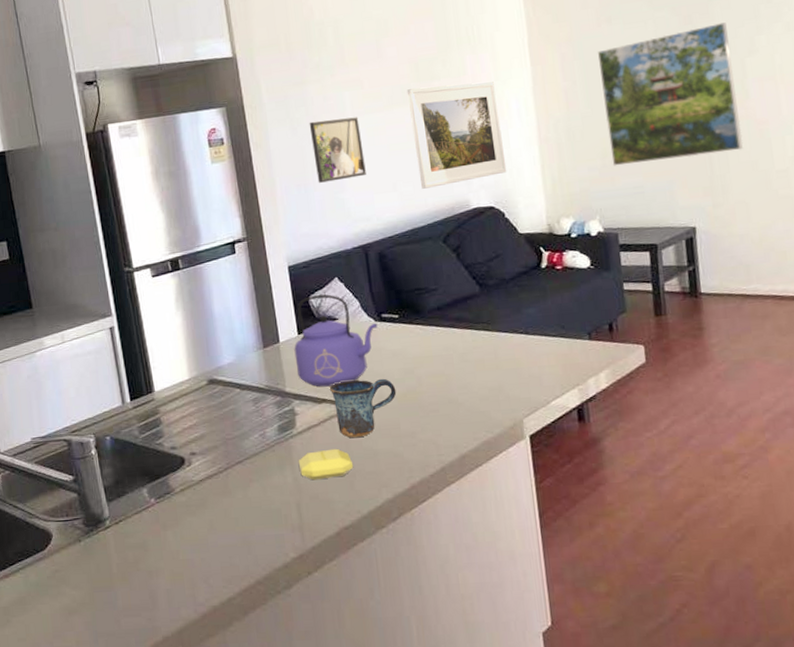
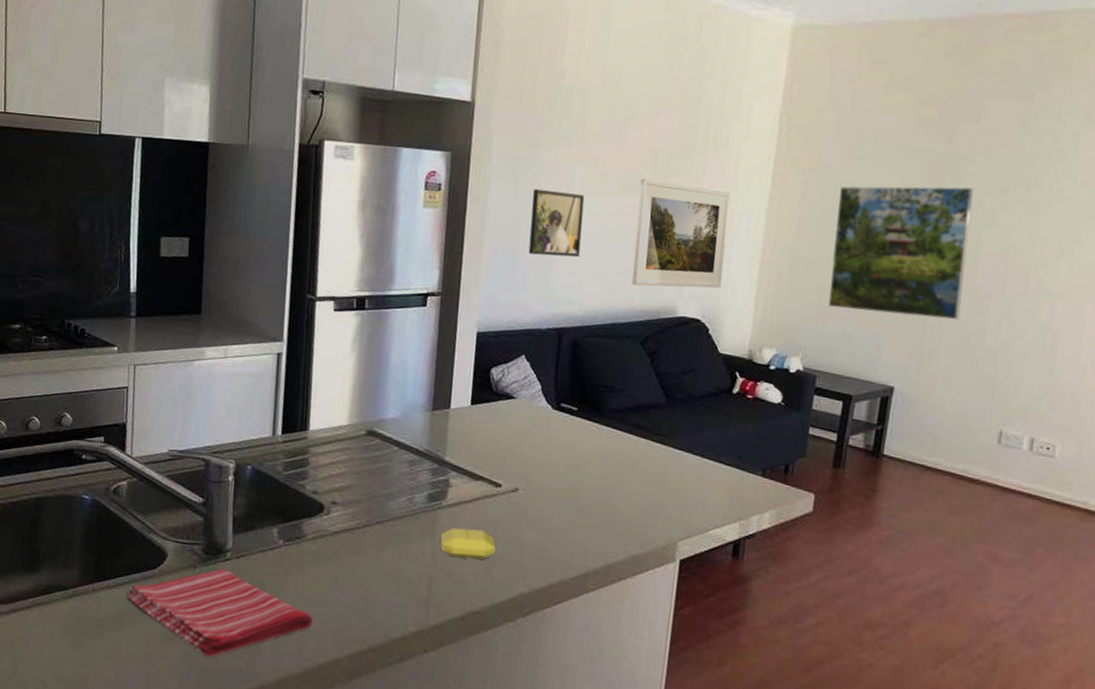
dish towel: none [24,536,199,621] -> present [126,568,313,657]
kettle: present [294,294,378,387] -> none [461,368,554,466]
mug: present [329,378,397,438] -> none [489,463,558,524]

